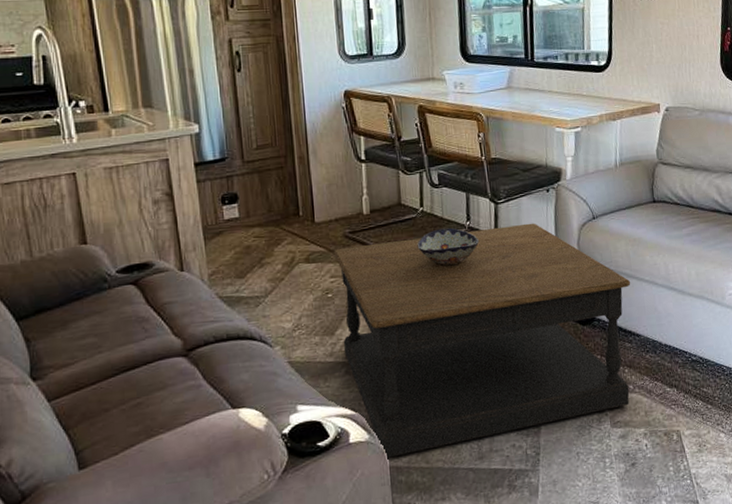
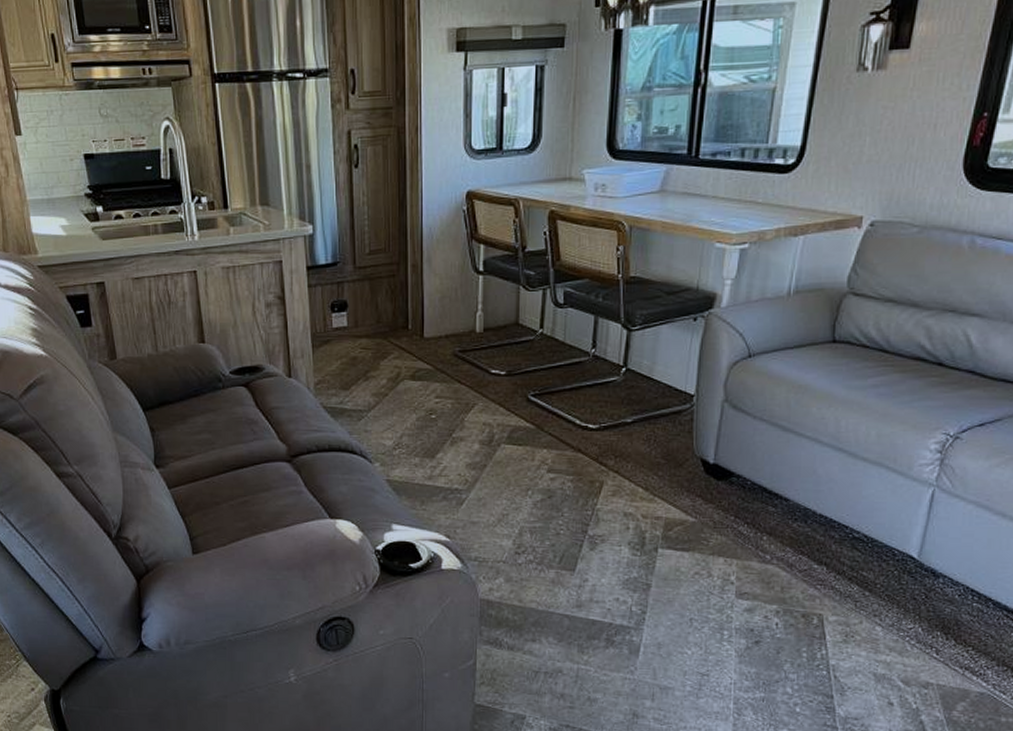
coffee table: present [333,223,631,458] -> none [441,356,787,590]
decorative bowl: present [417,228,479,266] -> none [532,354,603,397]

